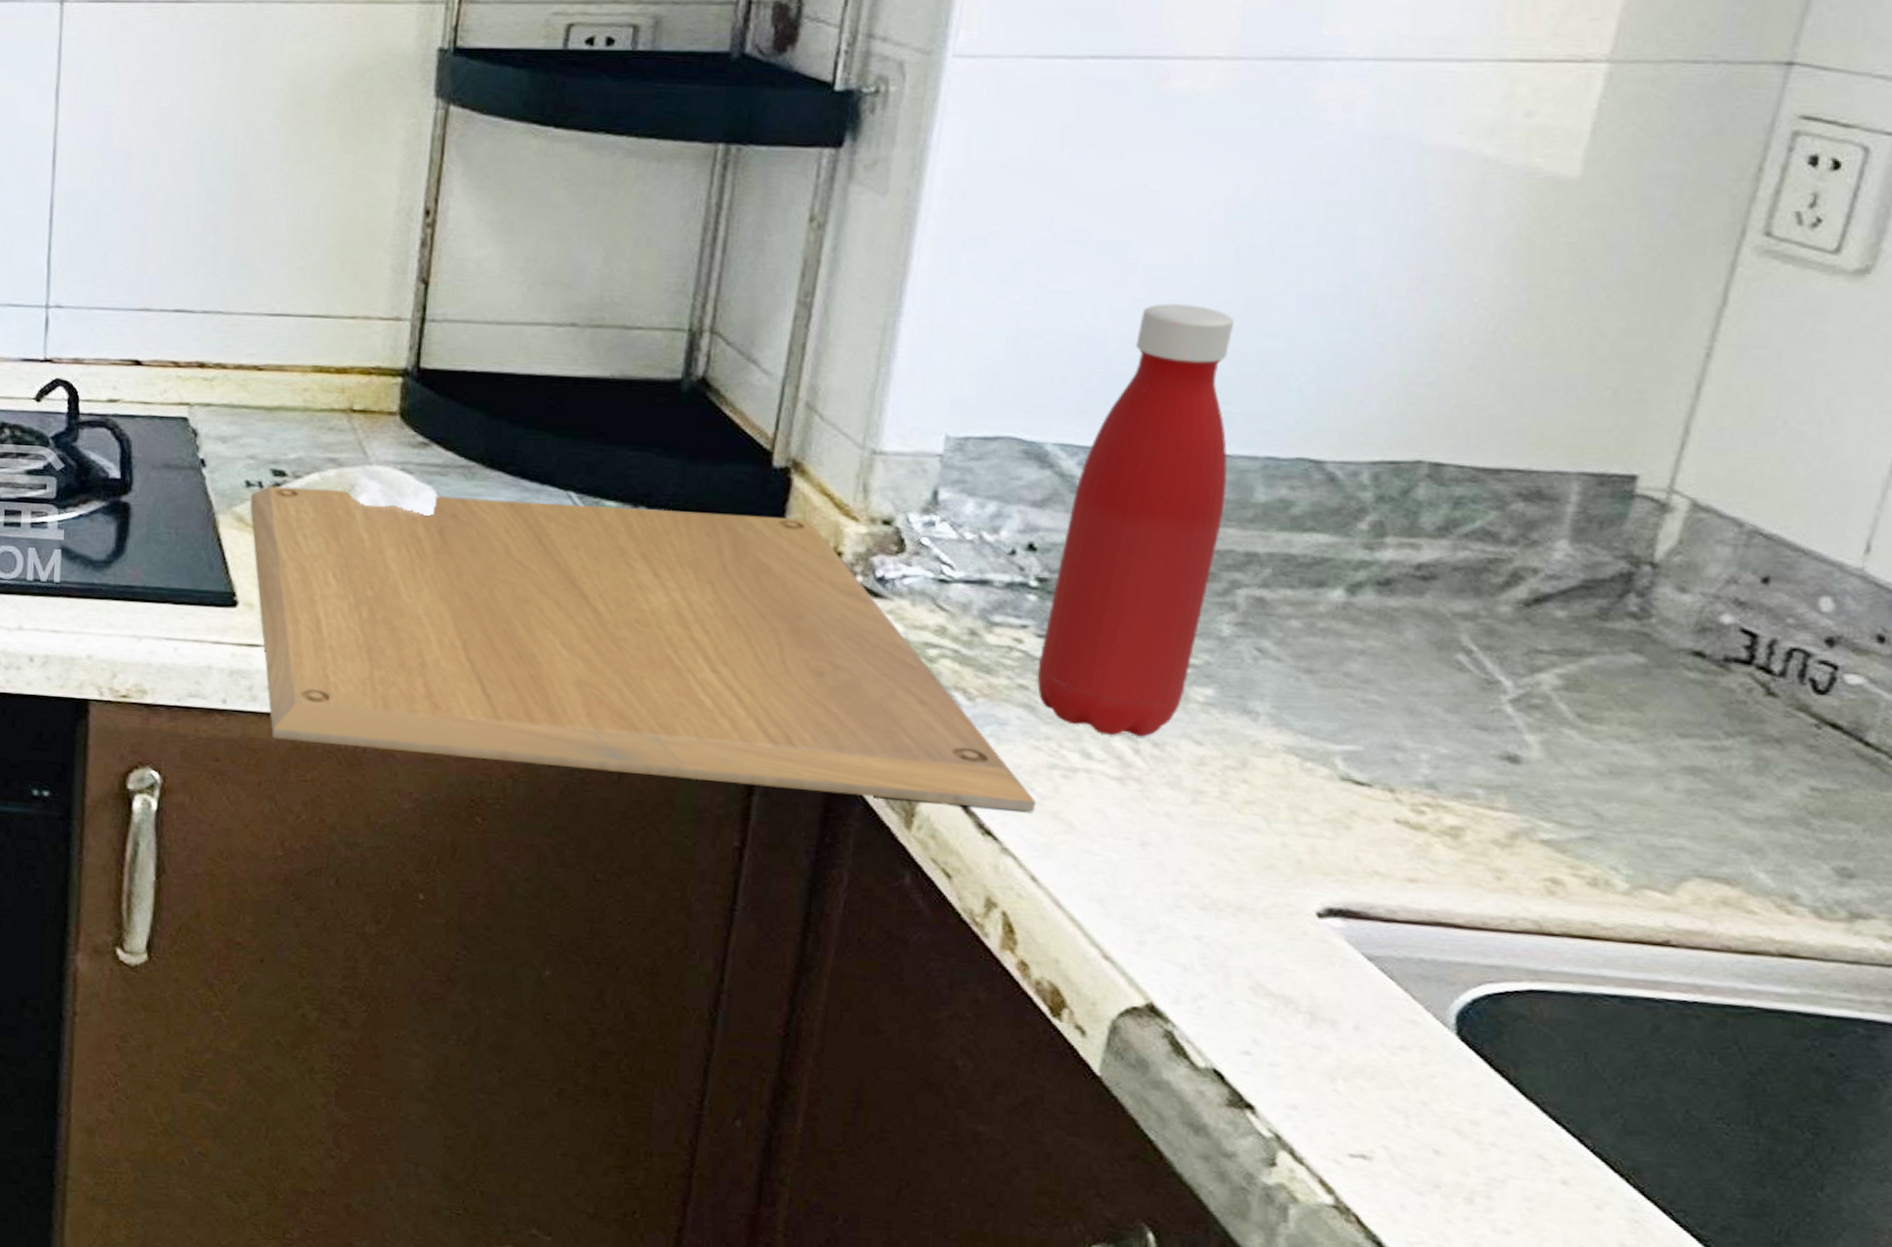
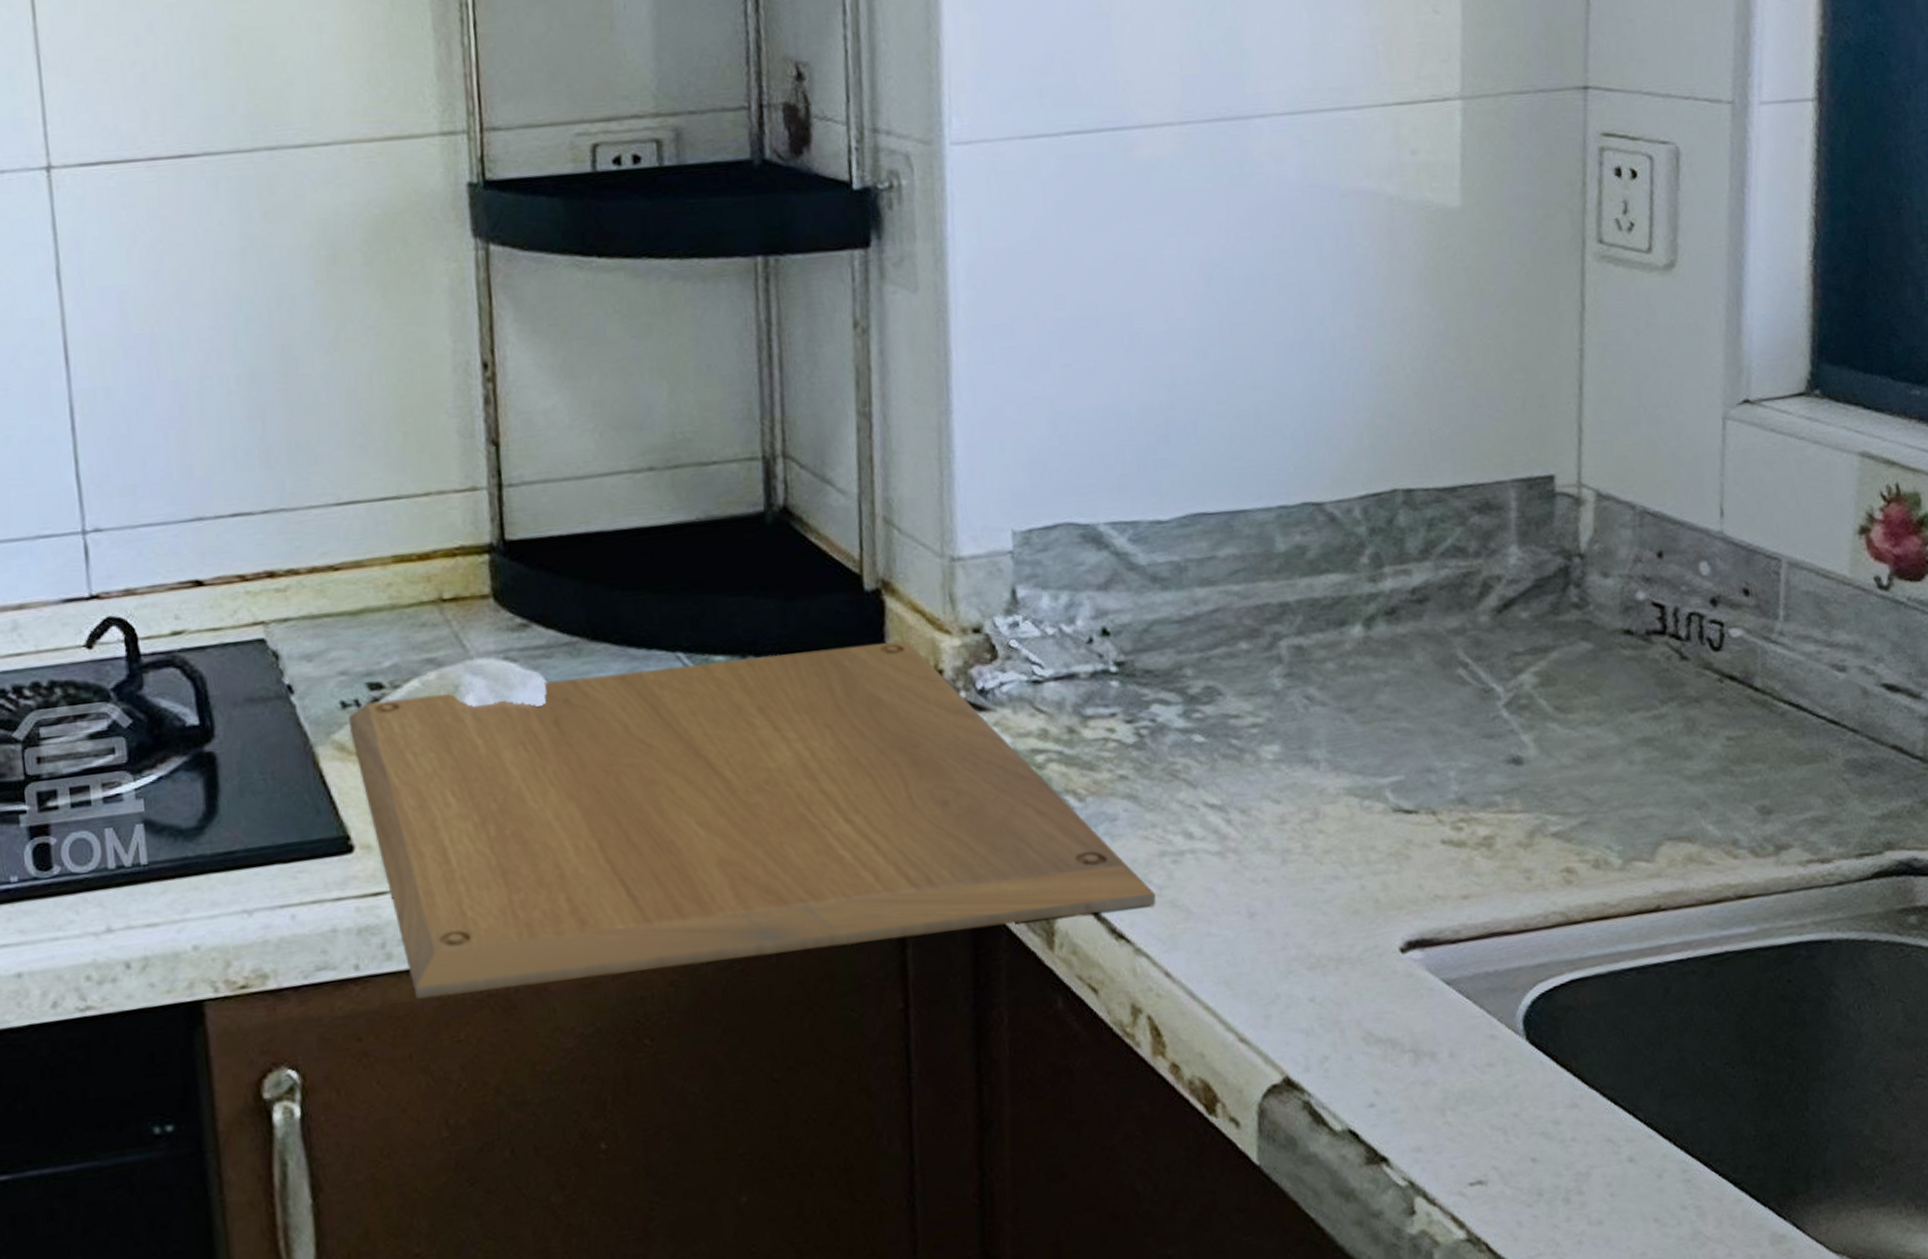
bottle: present [1037,303,1235,737] -> none [1131,366,1256,811]

